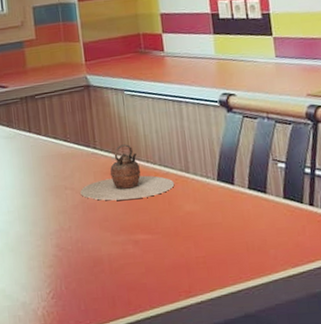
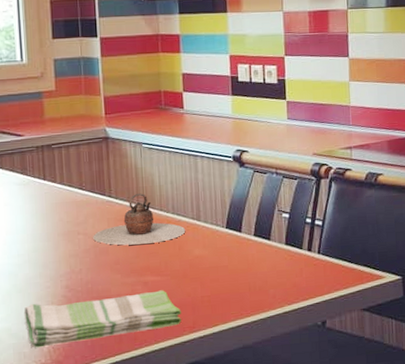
dish towel: none [16,249,176,311] -> present [23,290,182,348]

